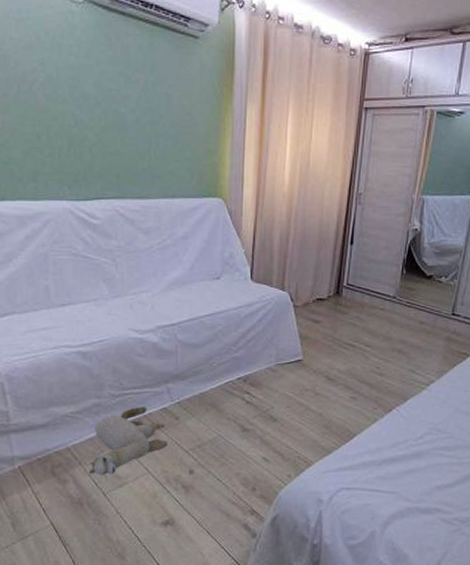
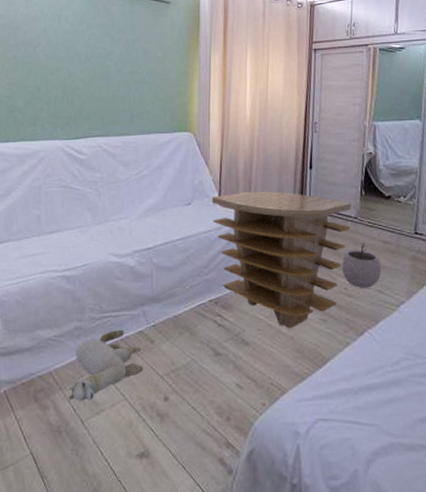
side table: none [243,266,391,406] -> present [211,191,351,329]
plant pot: none [375,323,415,367] -> present [341,243,381,288]

